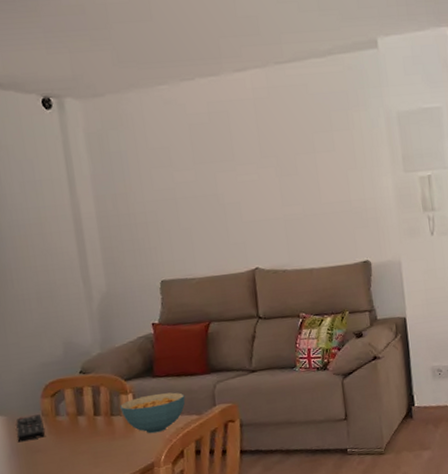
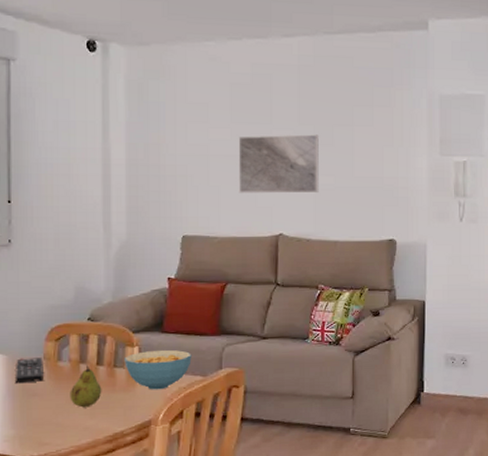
fruit: none [71,417,103,458] -> present [70,365,102,408]
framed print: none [203,165,289,233] -> present [238,134,319,194]

